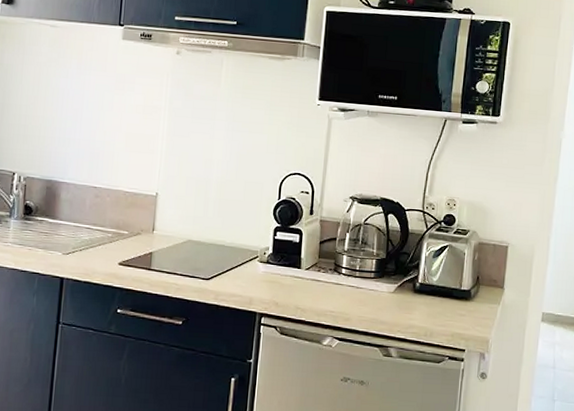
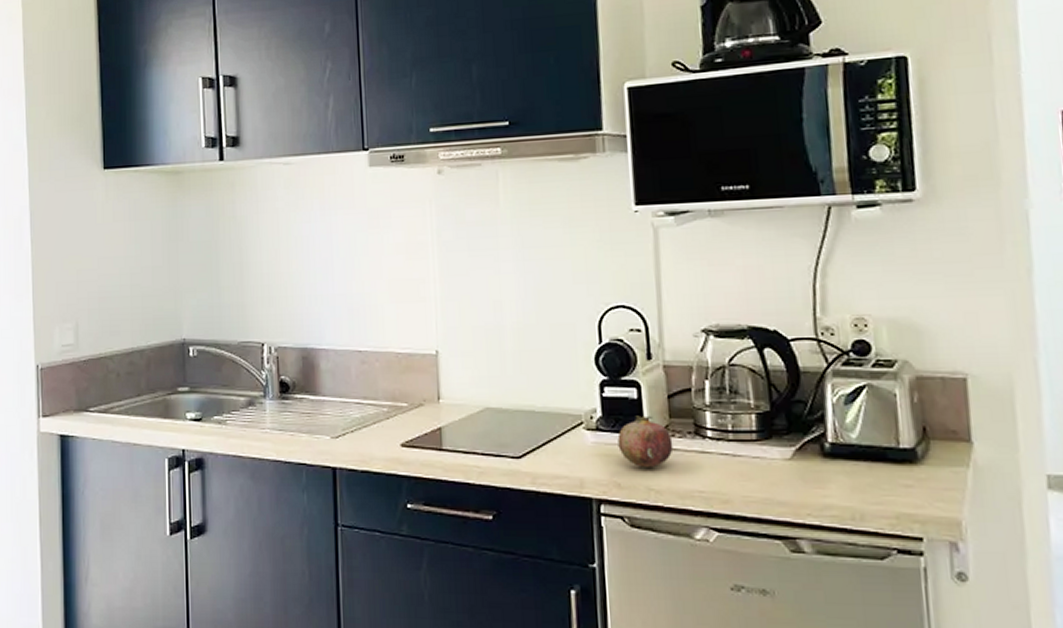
fruit: none [280,254,319,293] -> present [617,415,674,468]

